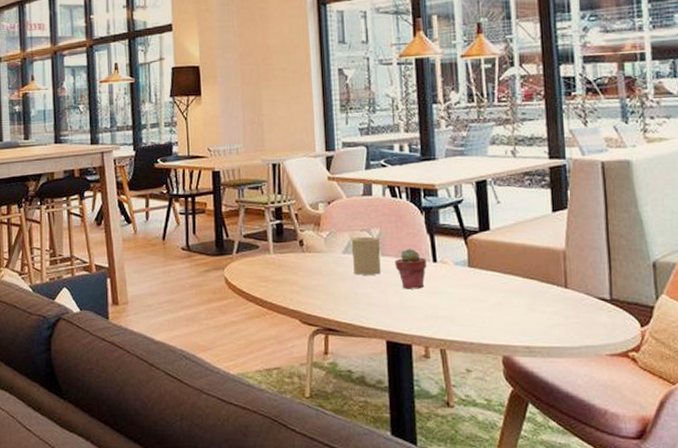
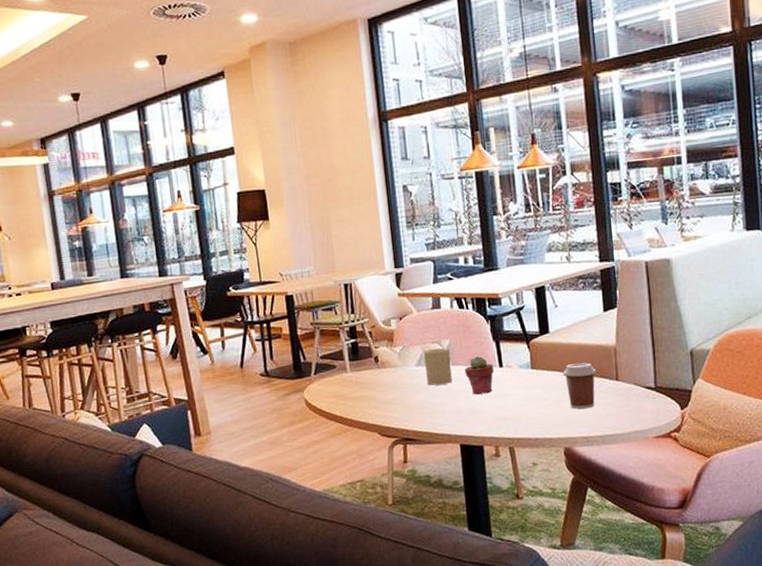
coffee cup: none [503,265,543,316] -> present [562,362,597,409]

